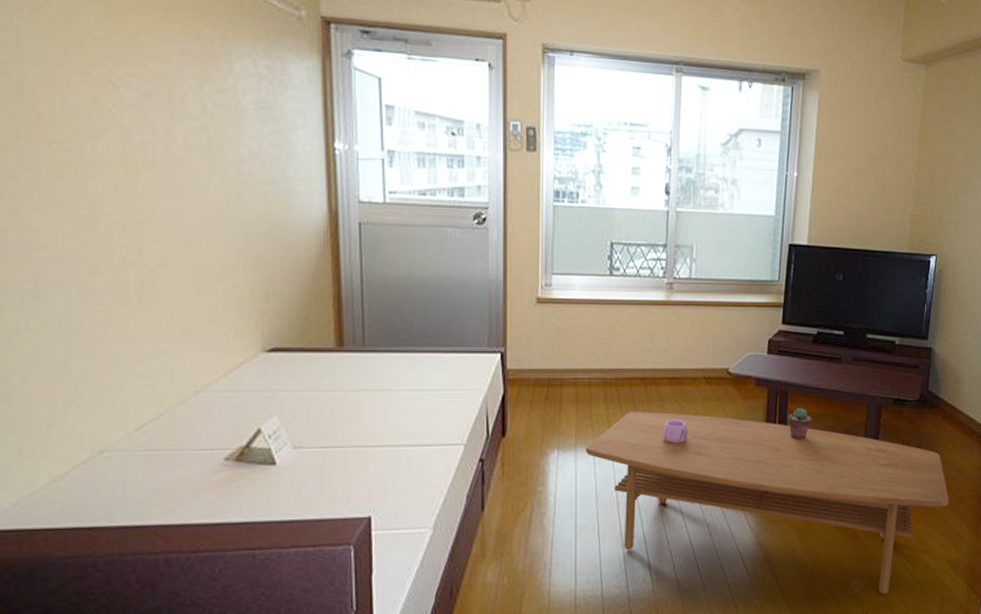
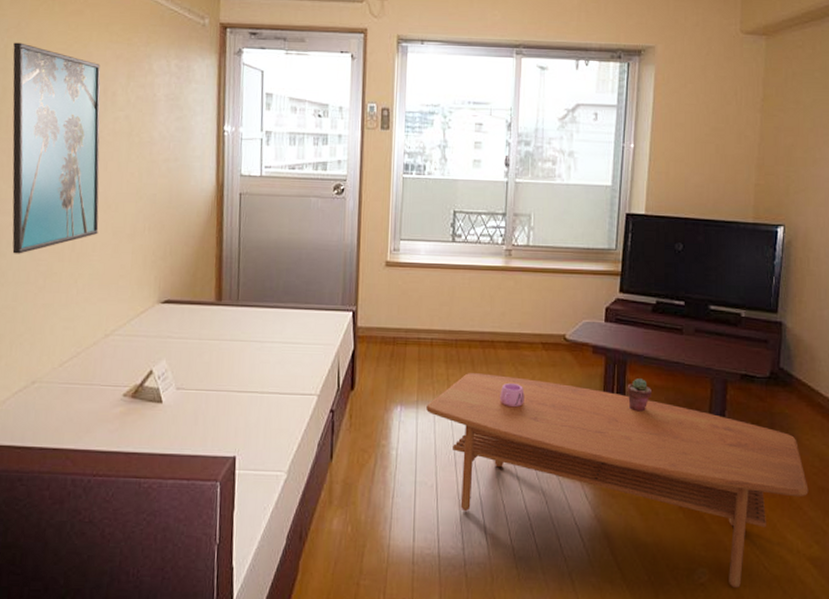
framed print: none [29,25,175,298] -> present [12,42,101,254]

